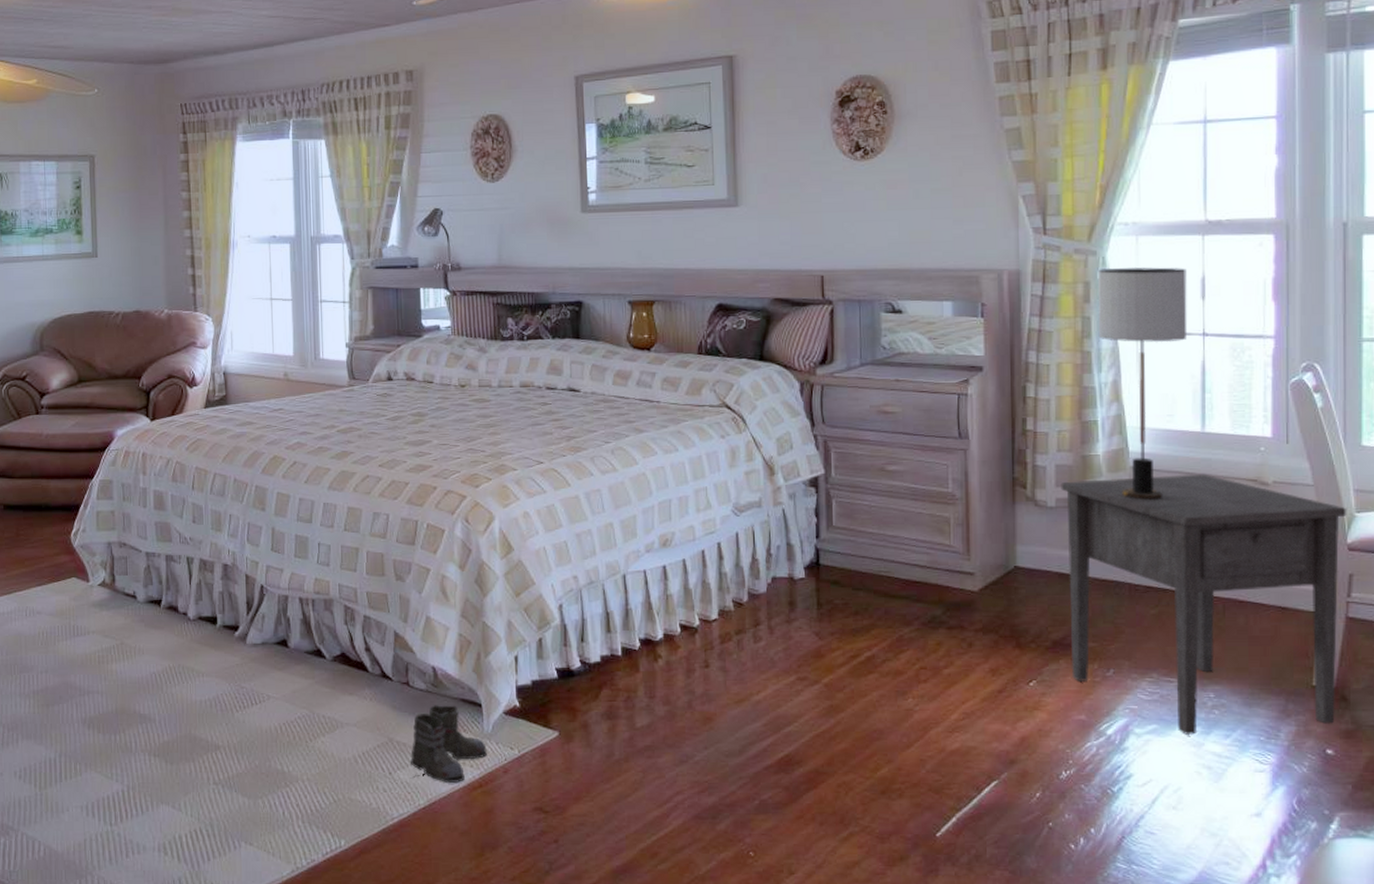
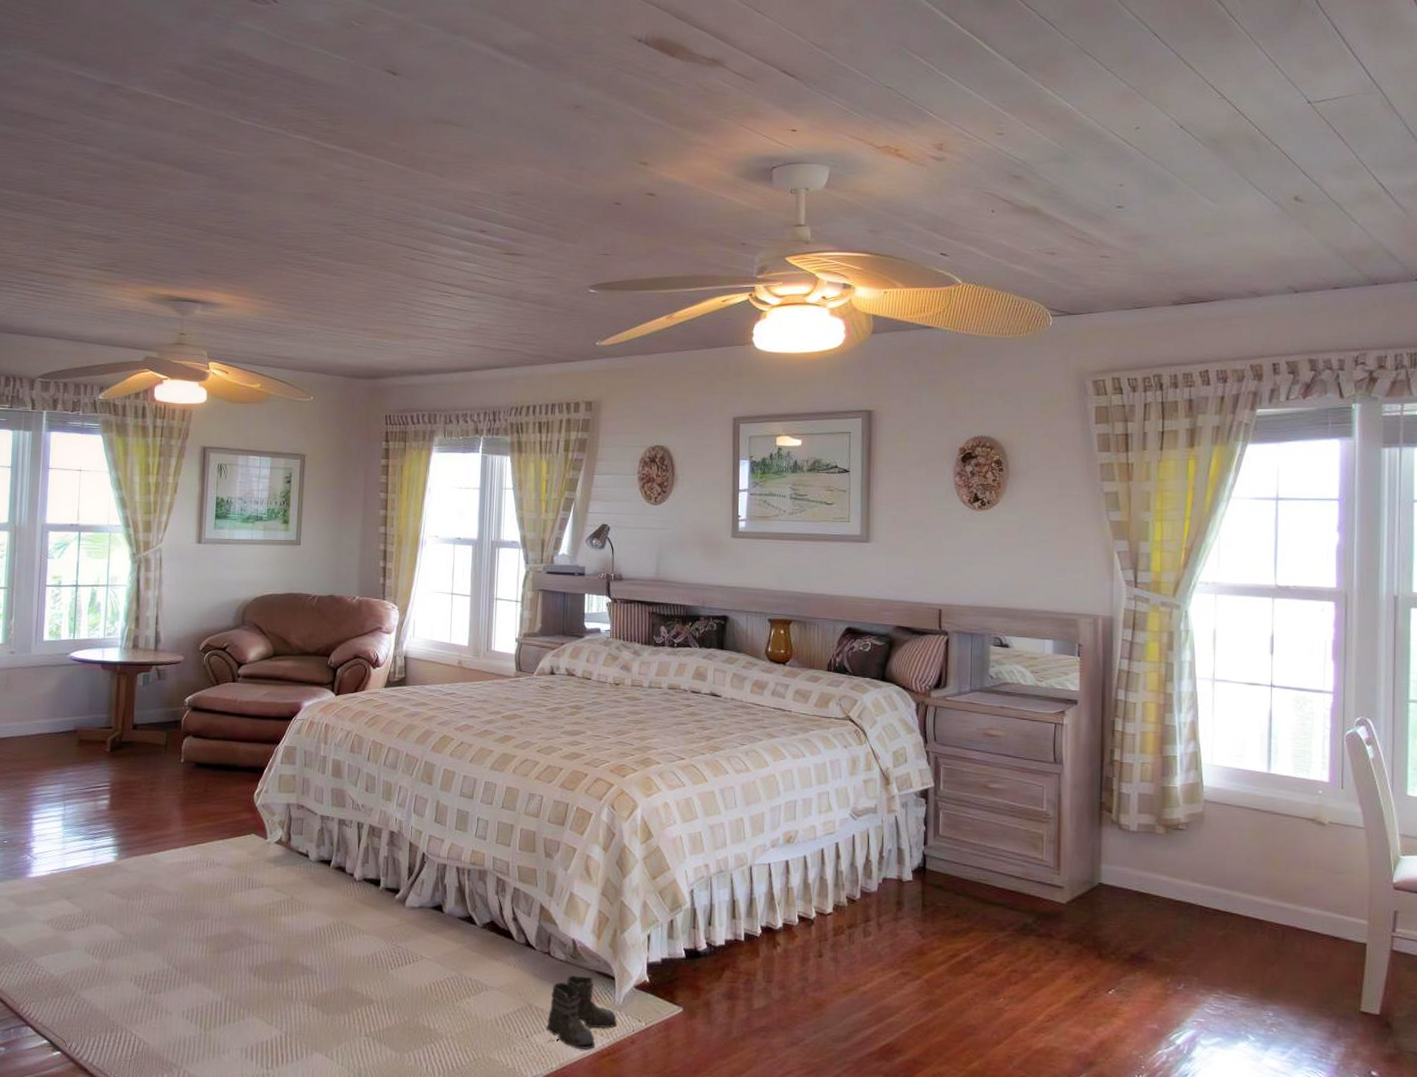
nightstand: present [1061,474,1347,735] -> none [1142,809,1393,1049]
table lamp: present [1098,266,1188,500] -> none [1179,620,1258,831]

